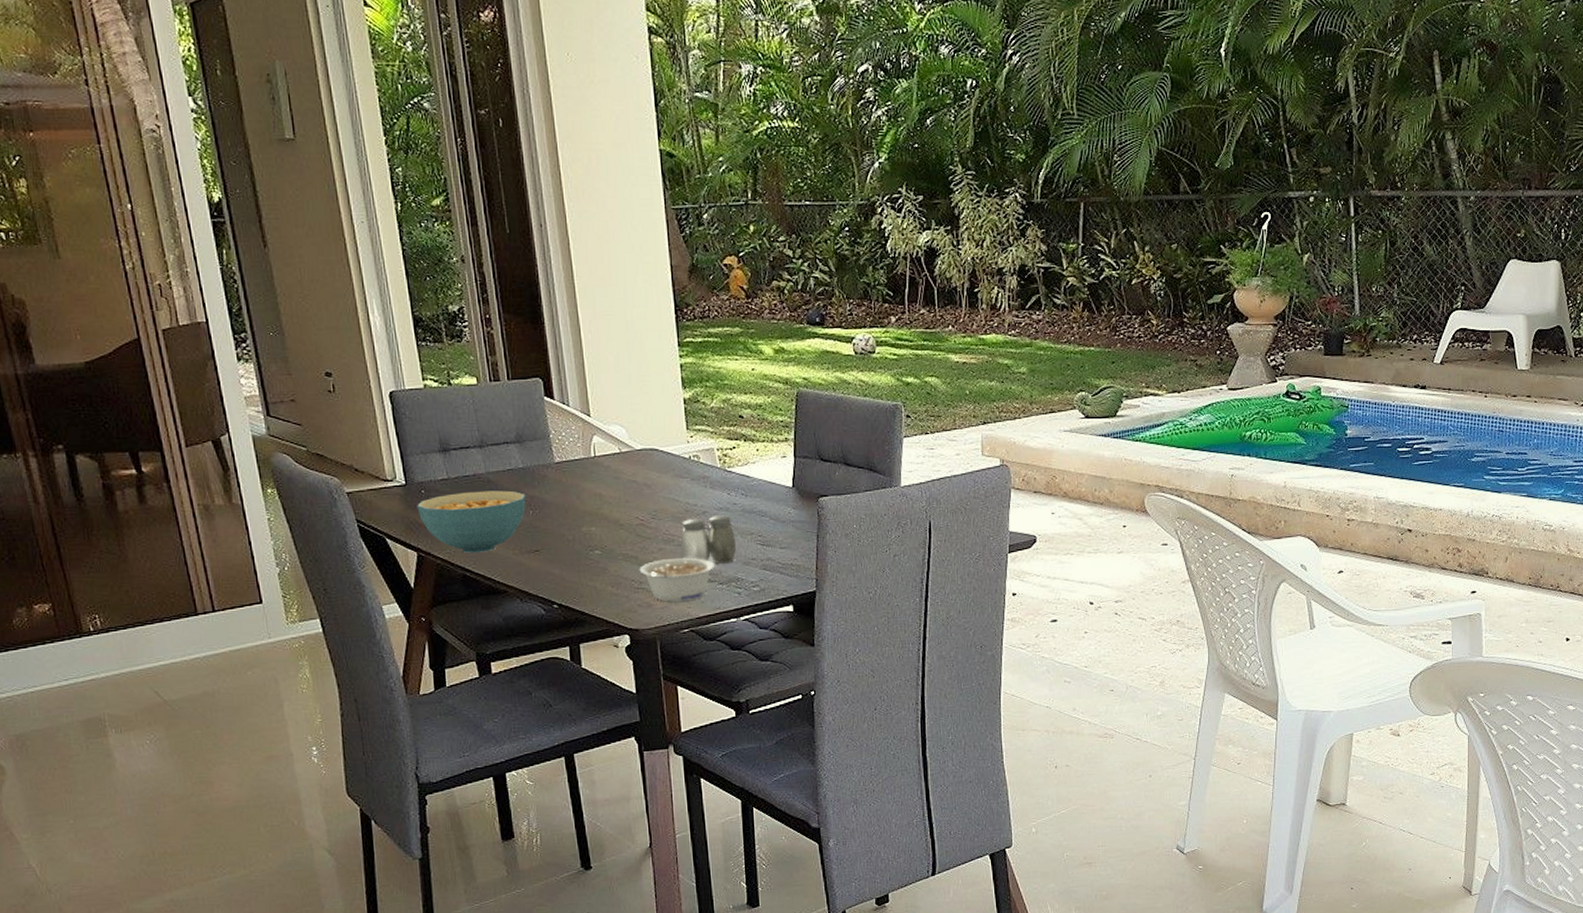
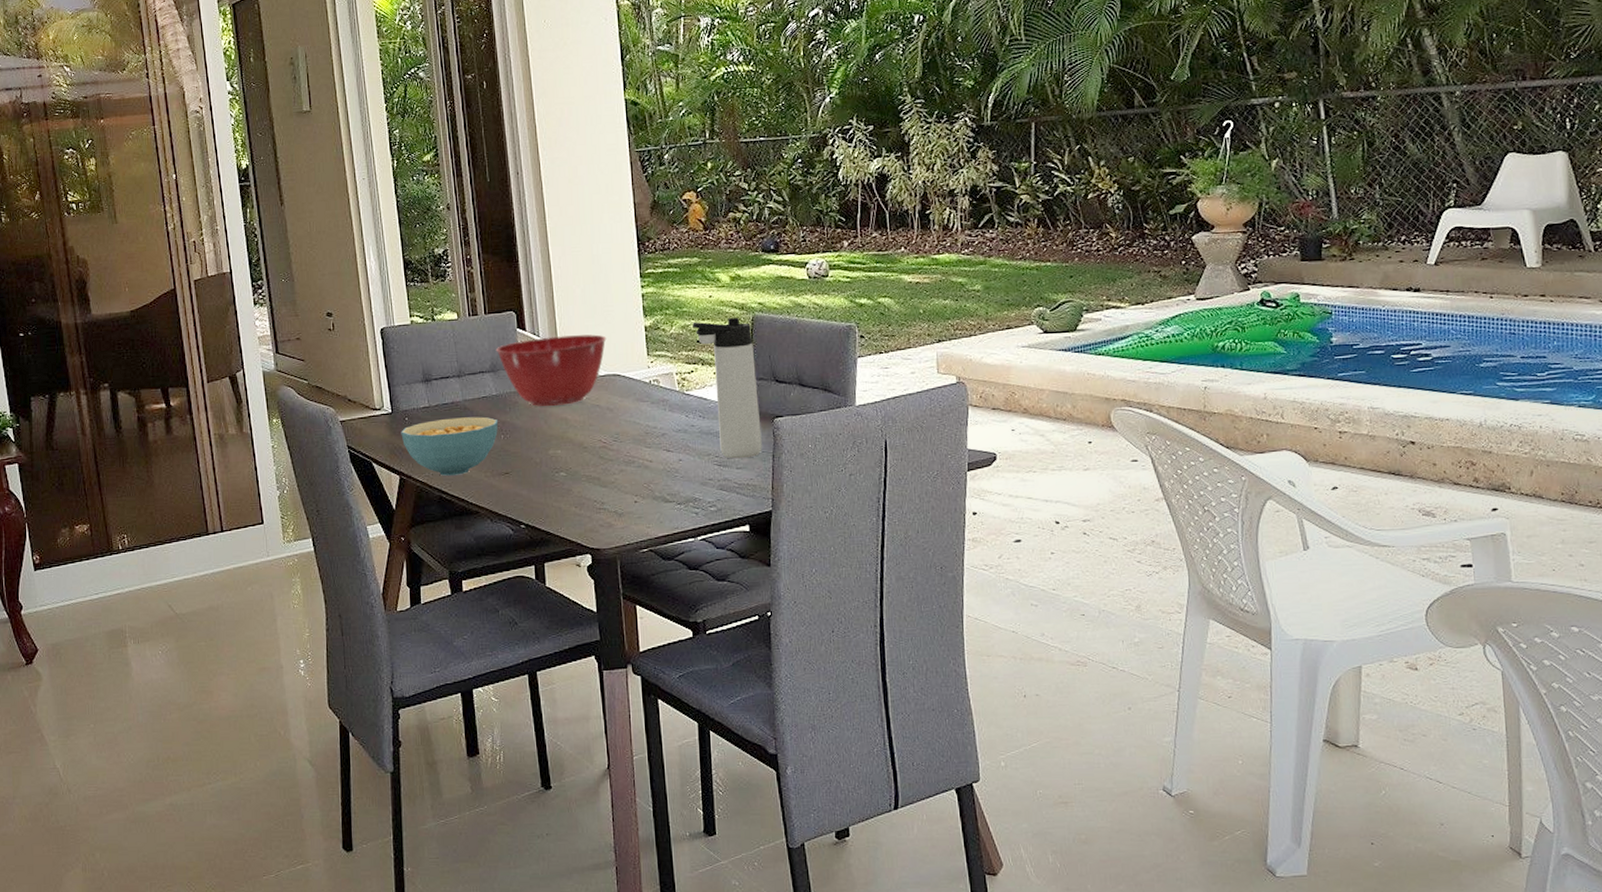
mixing bowl: none [521,405,643,481] -> present [495,334,607,406]
legume: present [639,557,716,602] -> none [601,478,674,522]
salt and pepper shaker: present [681,515,736,564] -> none [641,437,694,485]
thermos bottle: none [734,392,806,539] -> present [692,317,762,459]

